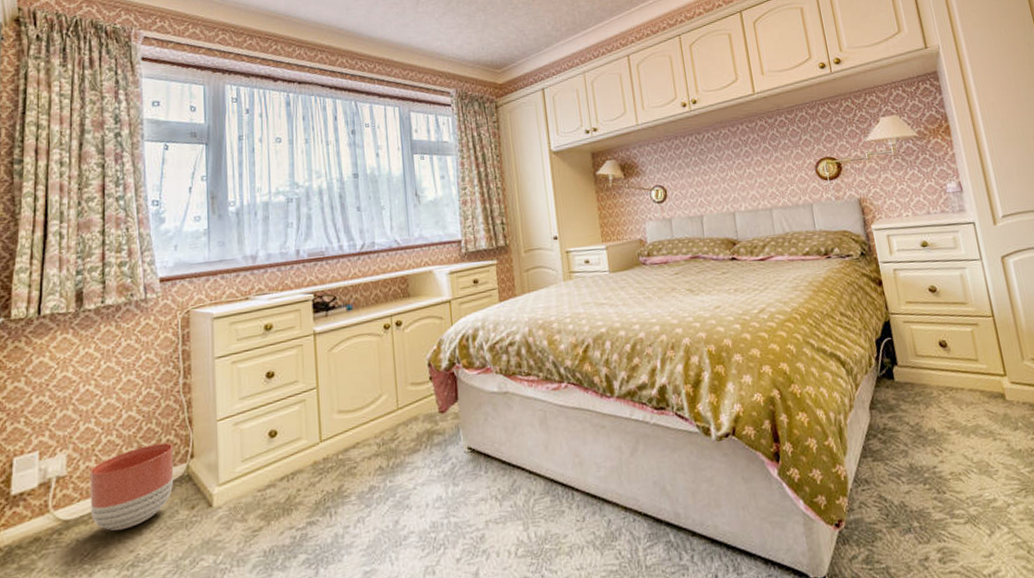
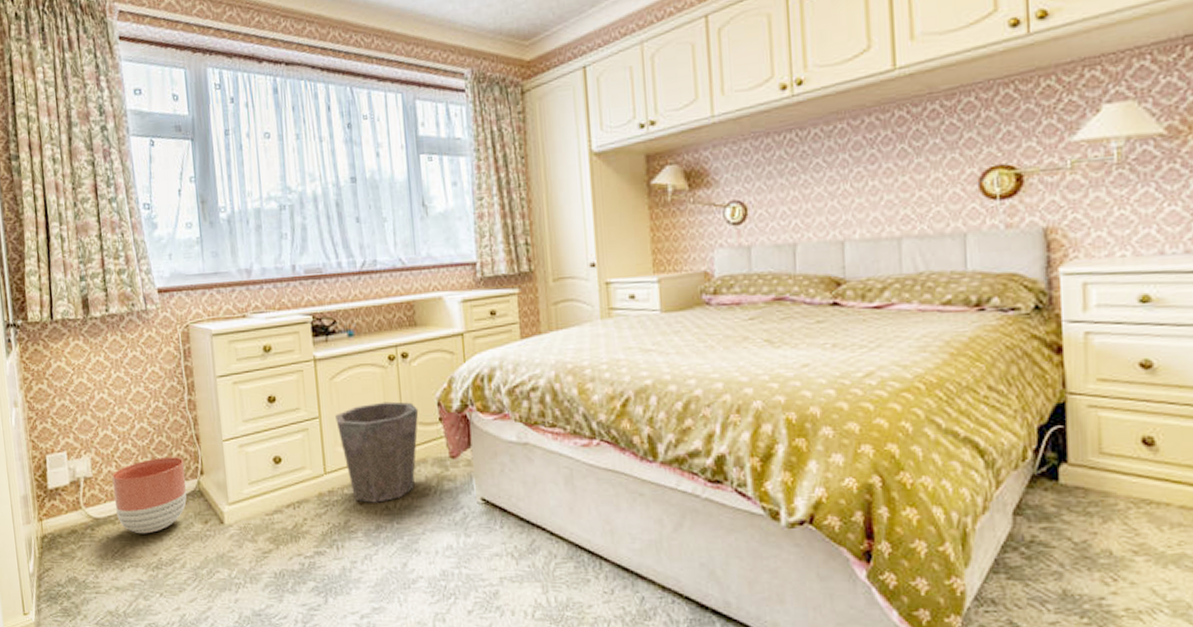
waste bin: none [333,365,411,466] -> present [335,401,419,503]

